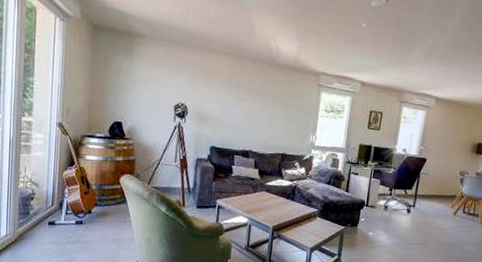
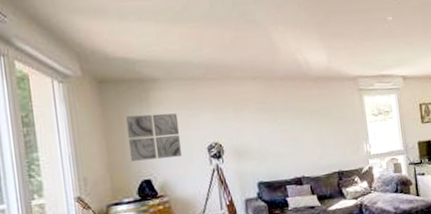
wall art: none [108,62,155,109] -> present [125,113,183,161]

